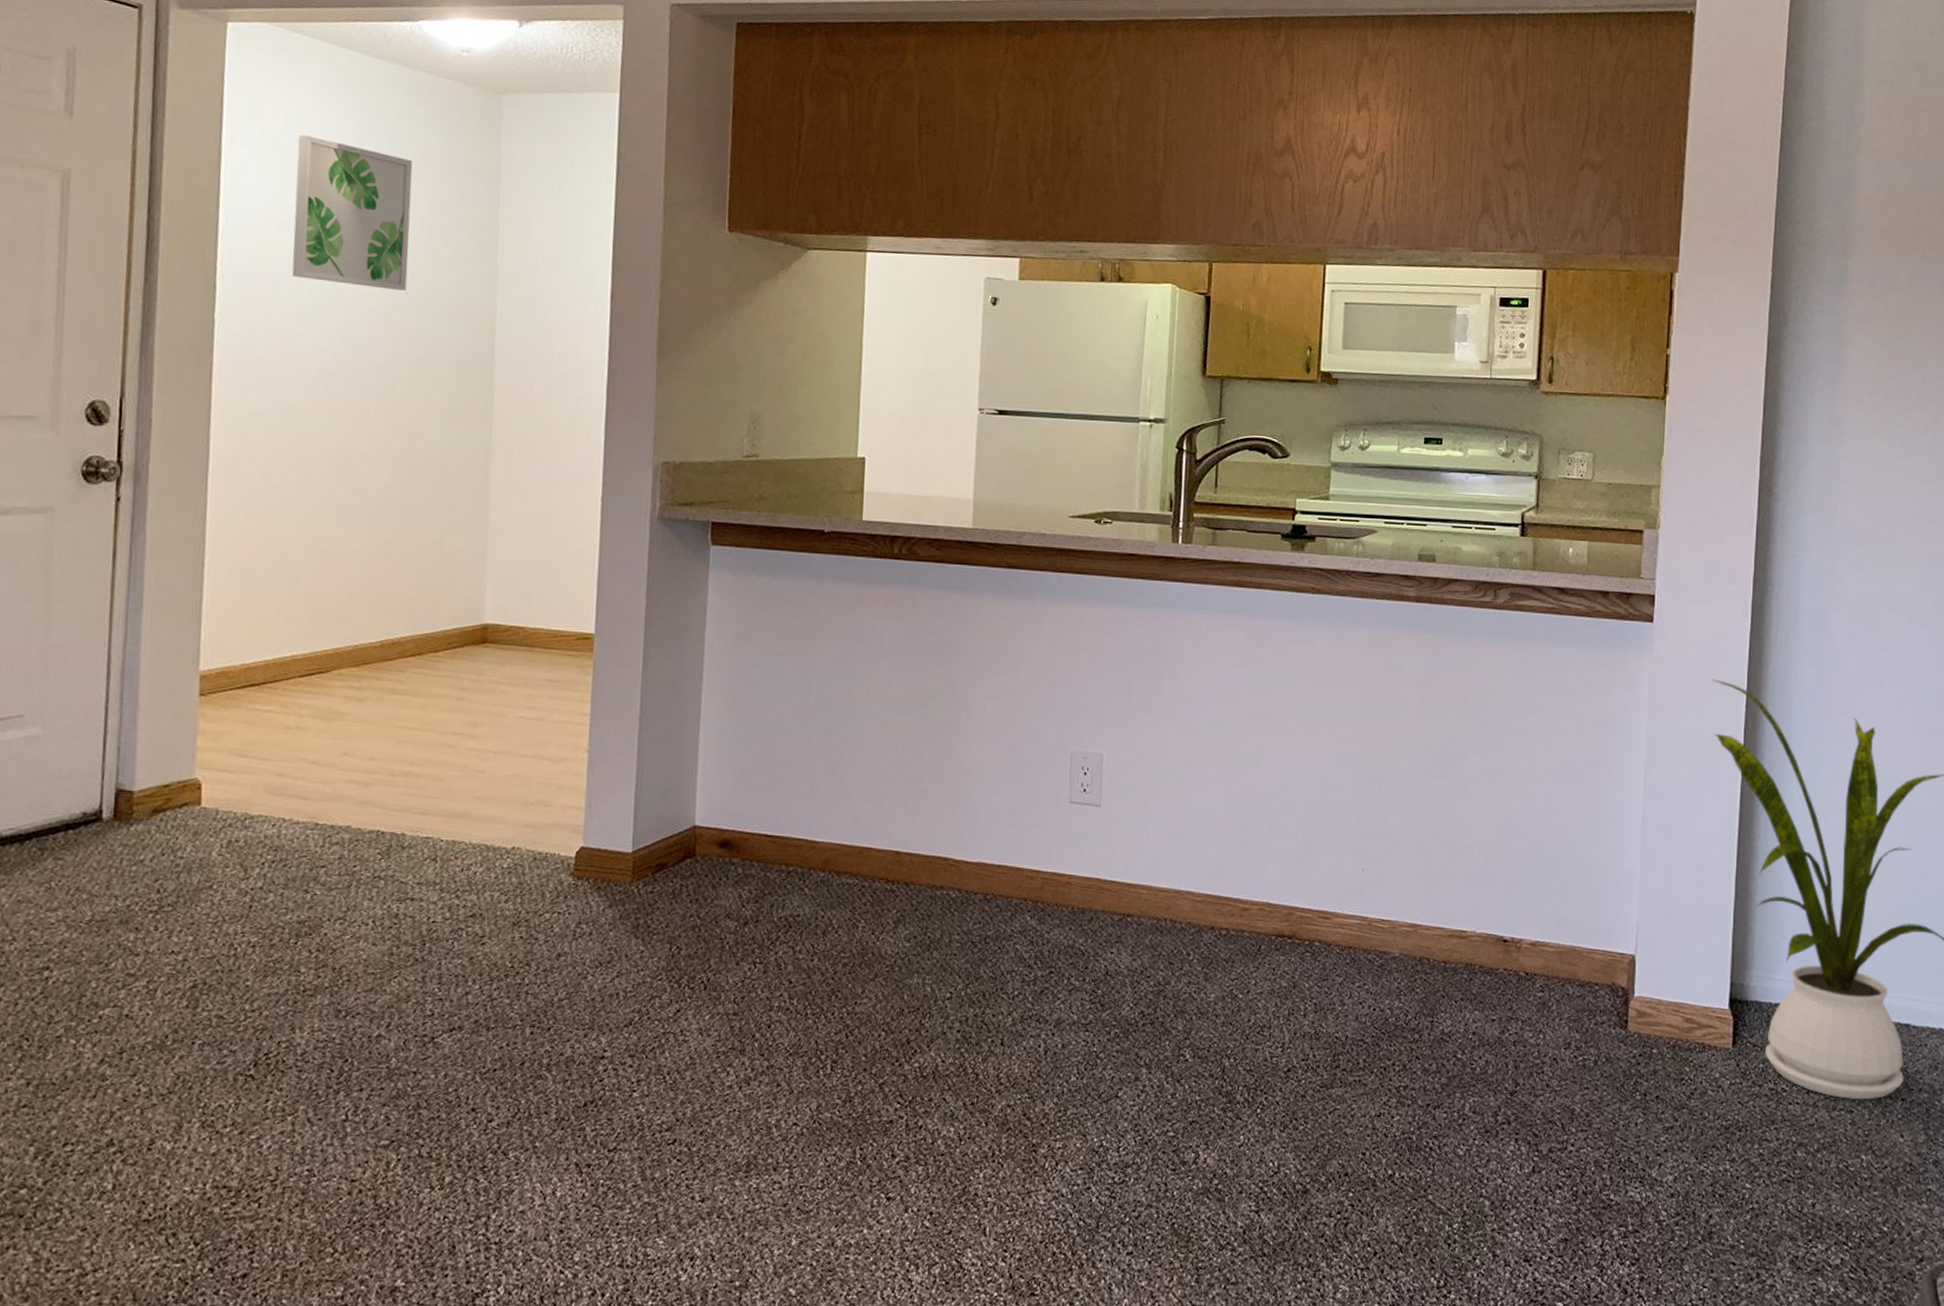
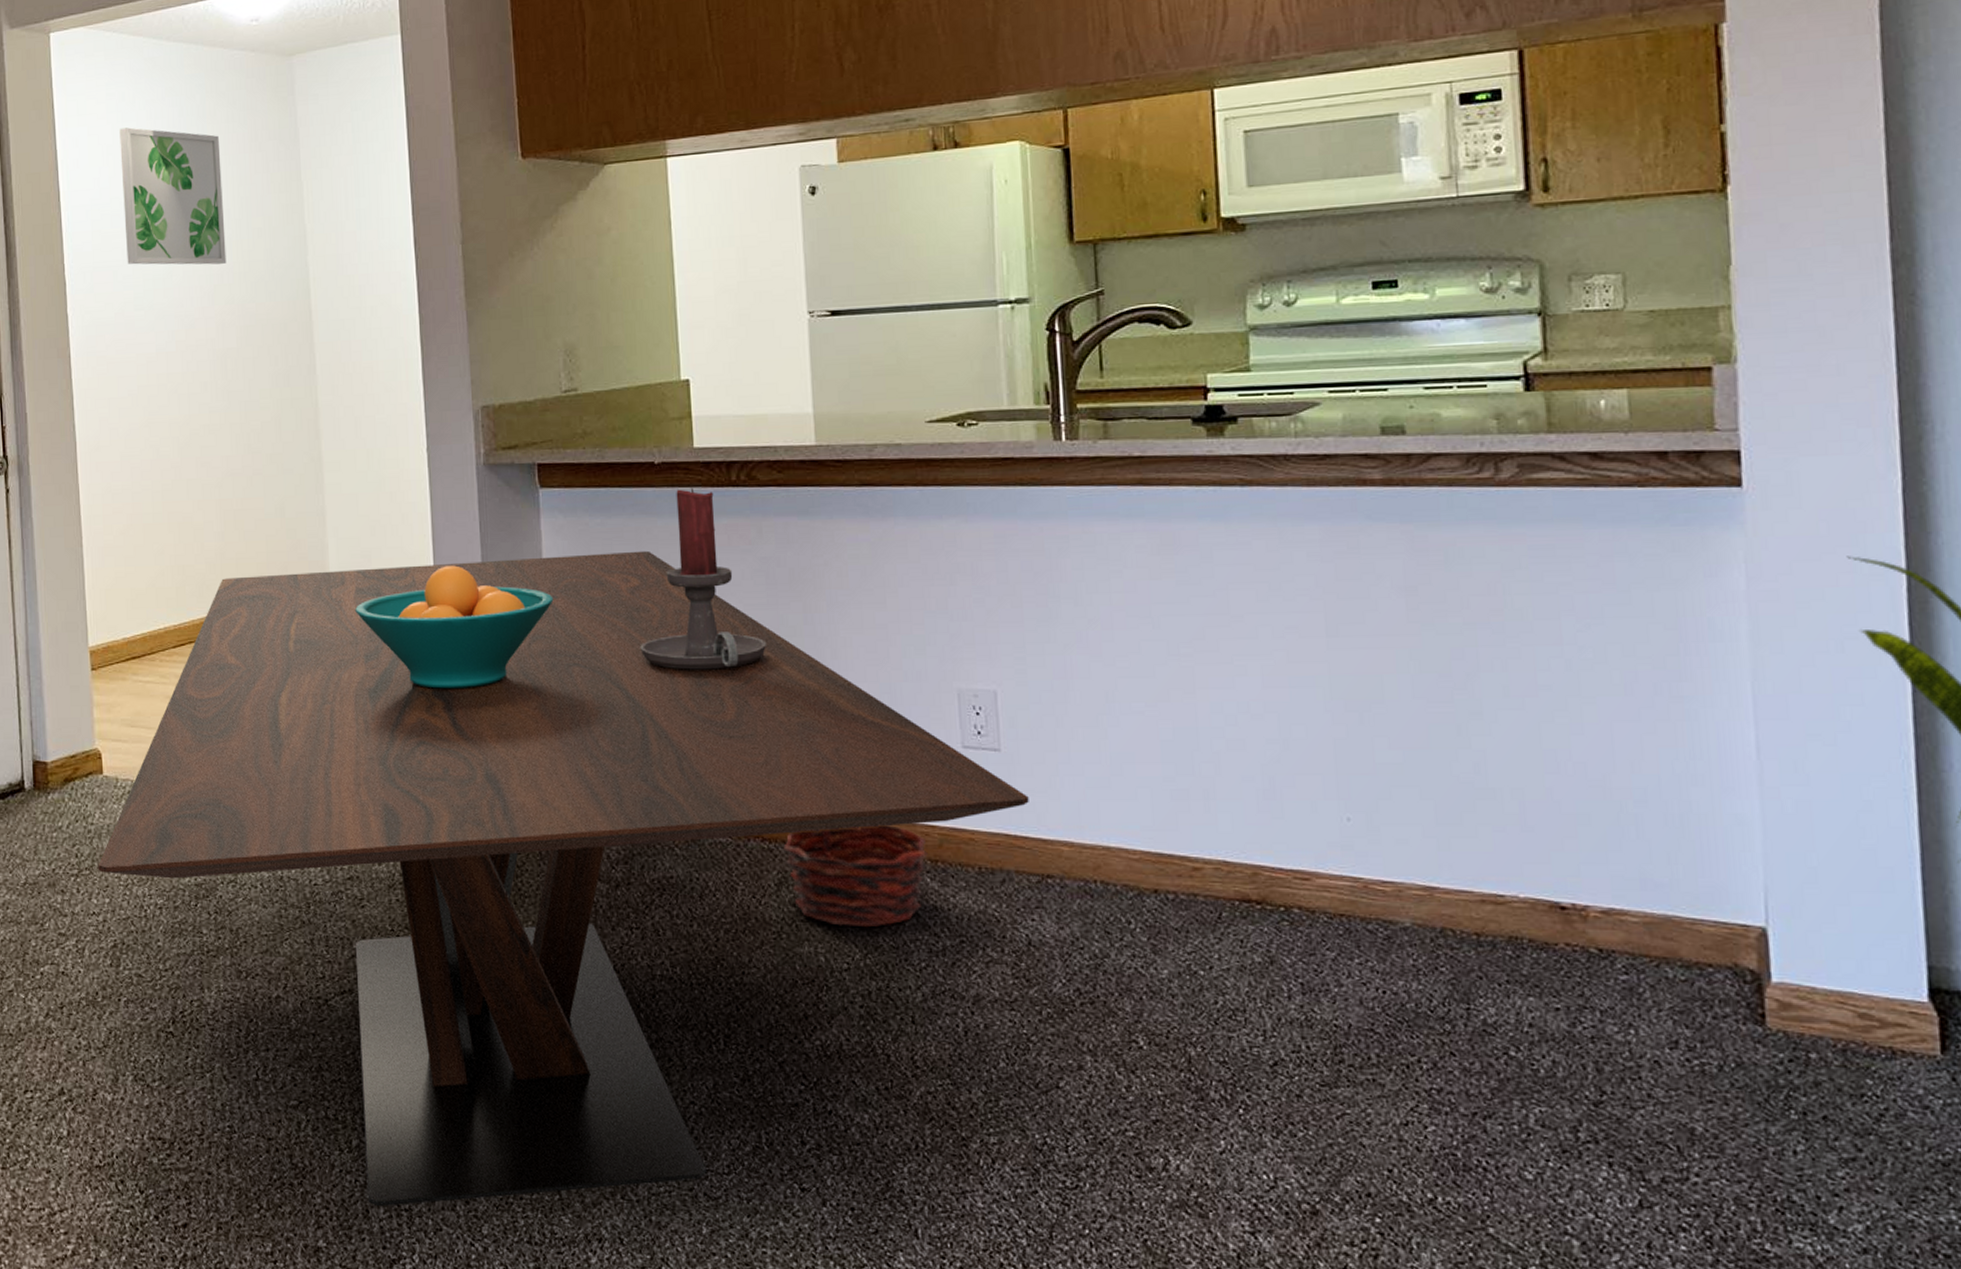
dining table: none [183,609,1120,1242] -> present [98,550,1029,1207]
fruit bowl: none [508,612,714,732] -> present [355,565,554,689]
candle holder: none [792,556,909,725] -> present [640,487,766,670]
basket: none [904,869,1030,961] -> present [783,825,928,928]

